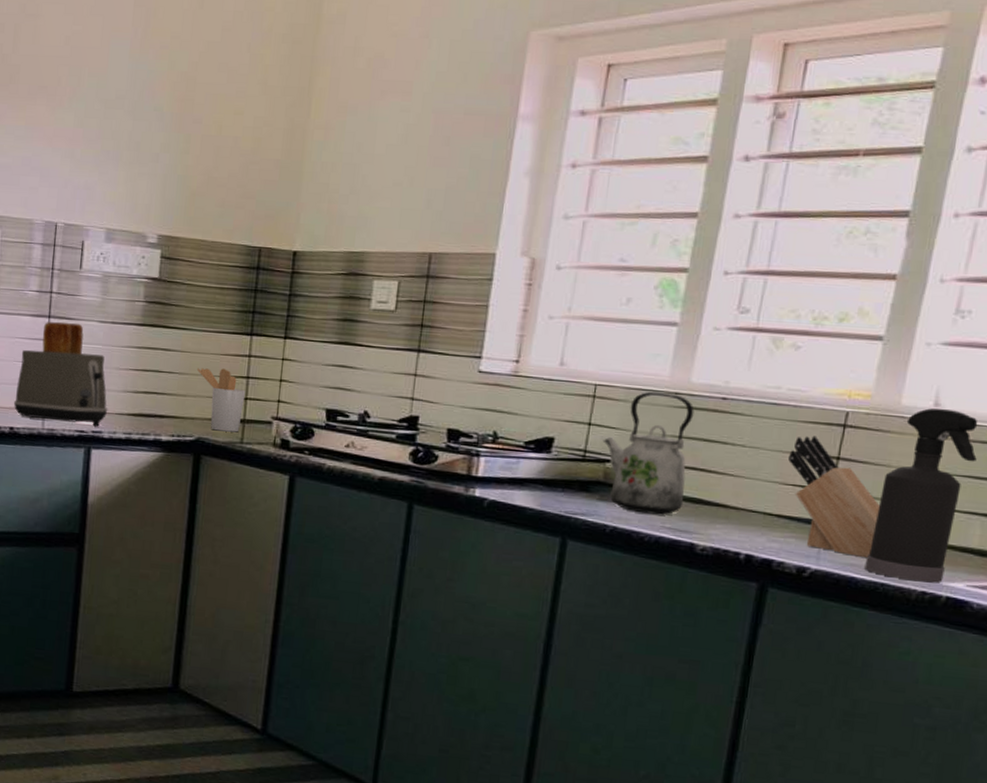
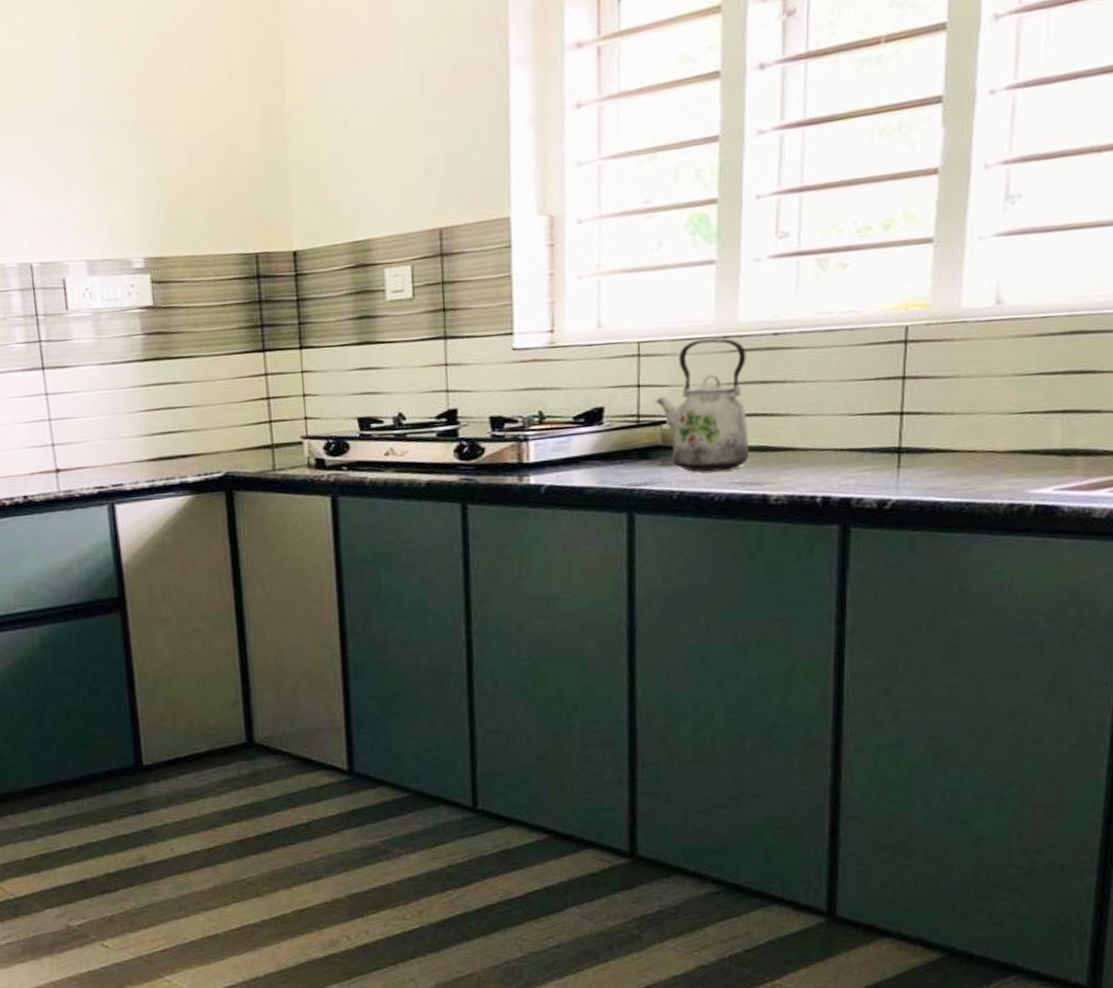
toaster: present [13,321,108,427] -> none [20,371,125,482]
utensil holder: present [197,368,246,433] -> none [213,393,270,462]
knife block: present [787,435,880,559] -> none [851,357,954,479]
spray bottle: present [864,408,978,583] -> none [947,305,1047,495]

